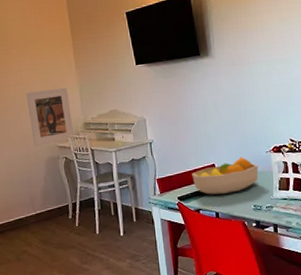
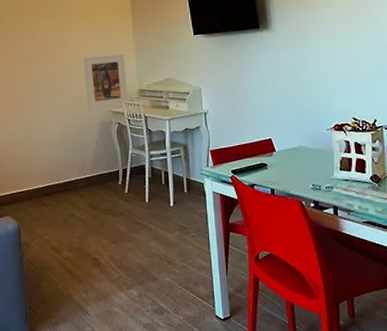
fruit bowl: present [192,157,259,195] -> none [247,133,318,170]

